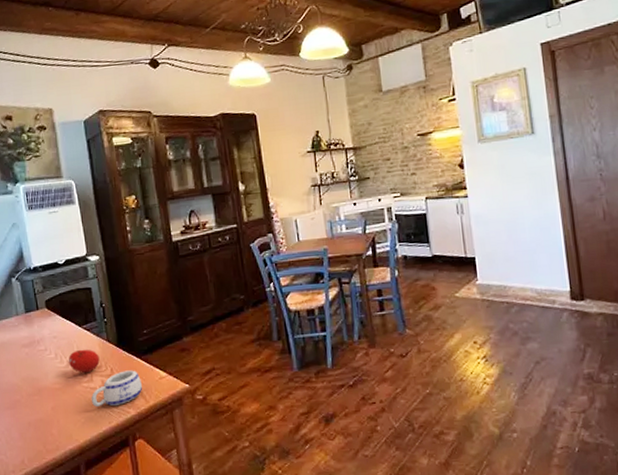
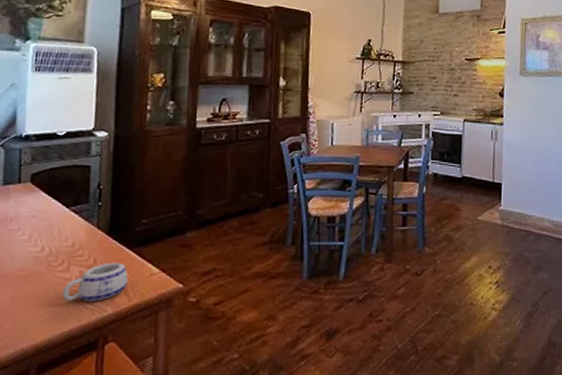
fruit: present [68,349,100,374] -> none [43,233,84,262]

